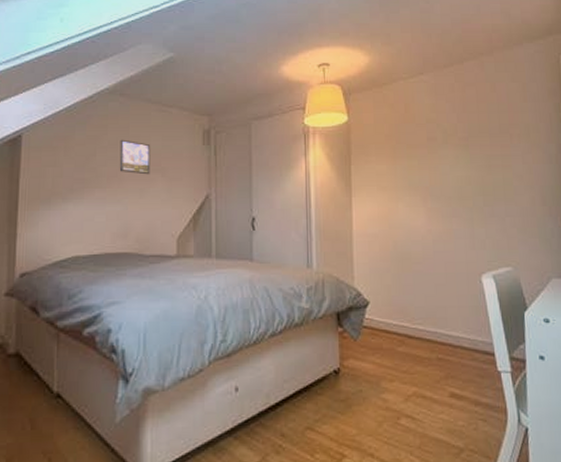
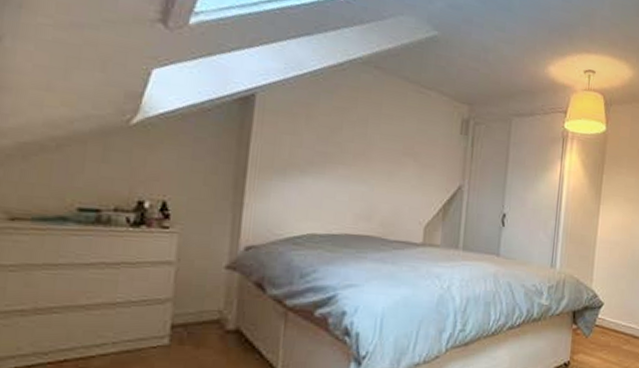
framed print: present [119,139,151,175] -> none [367,116,405,158]

